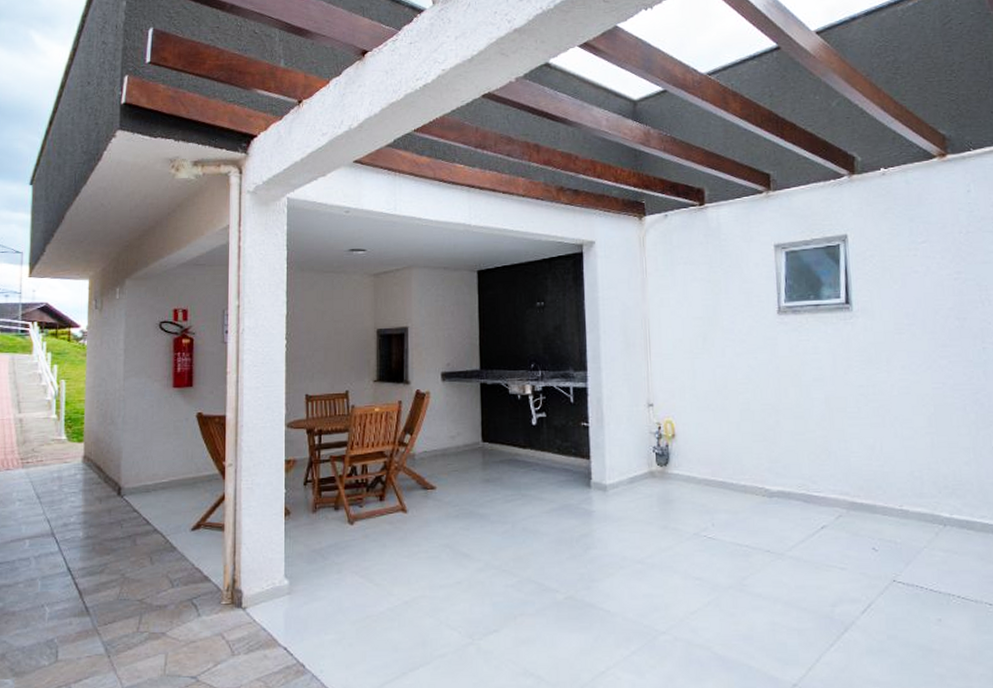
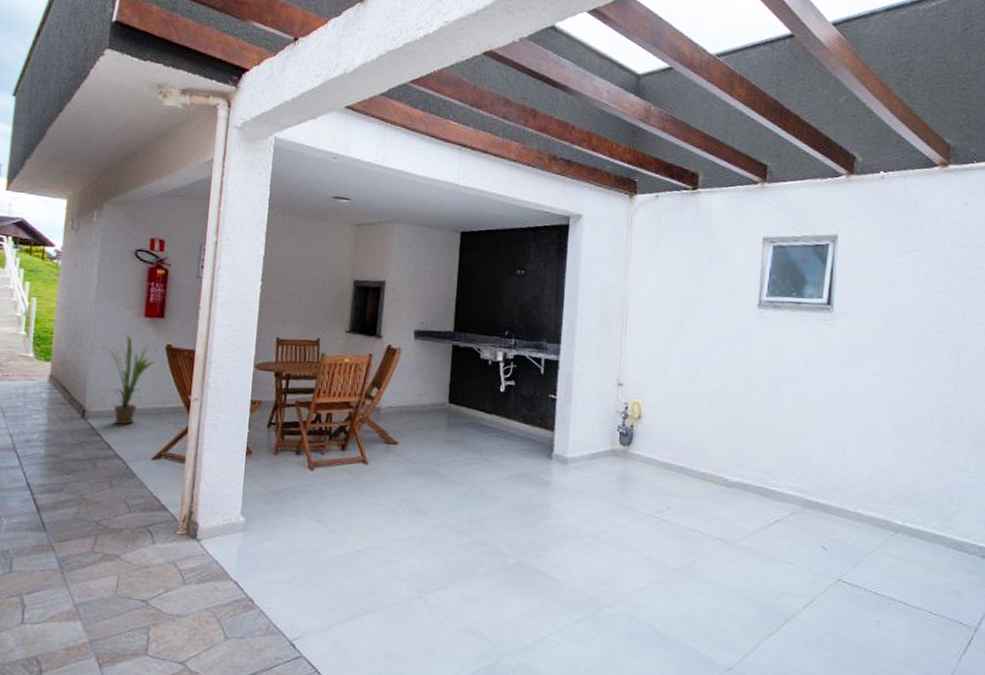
house plant: none [134,405,189,499] -> present [102,332,159,425]

